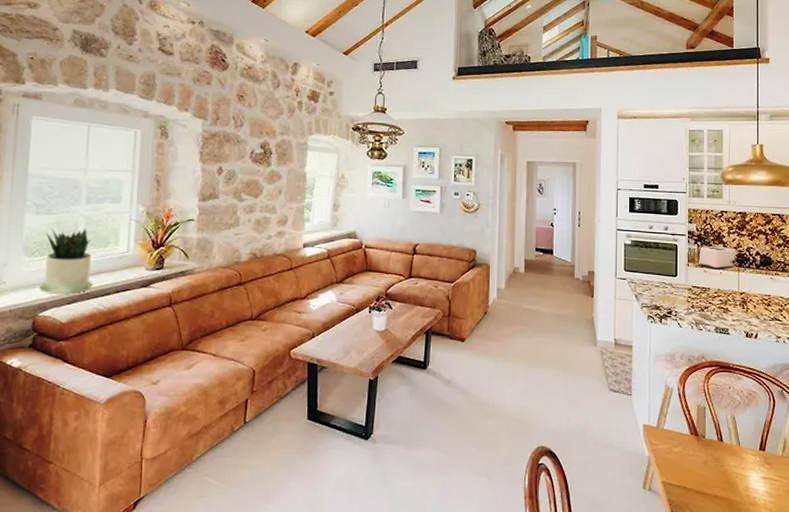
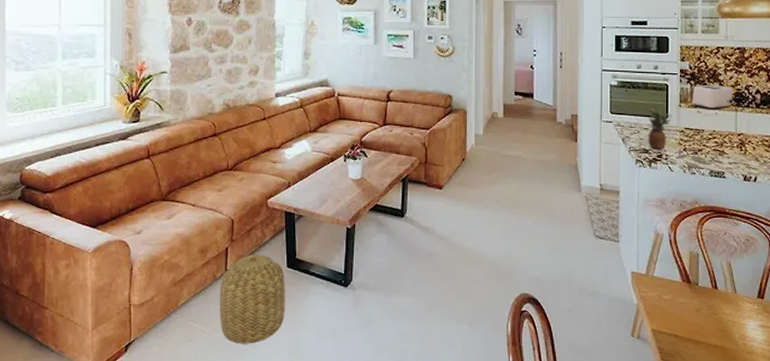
planter: present [38,229,93,294] -> none [23,84,74,148]
basket: none [236,406,305,499] -> present [220,254,285,344]
fruit: none [659,267,682,307] -> present [648,108,673,150]

